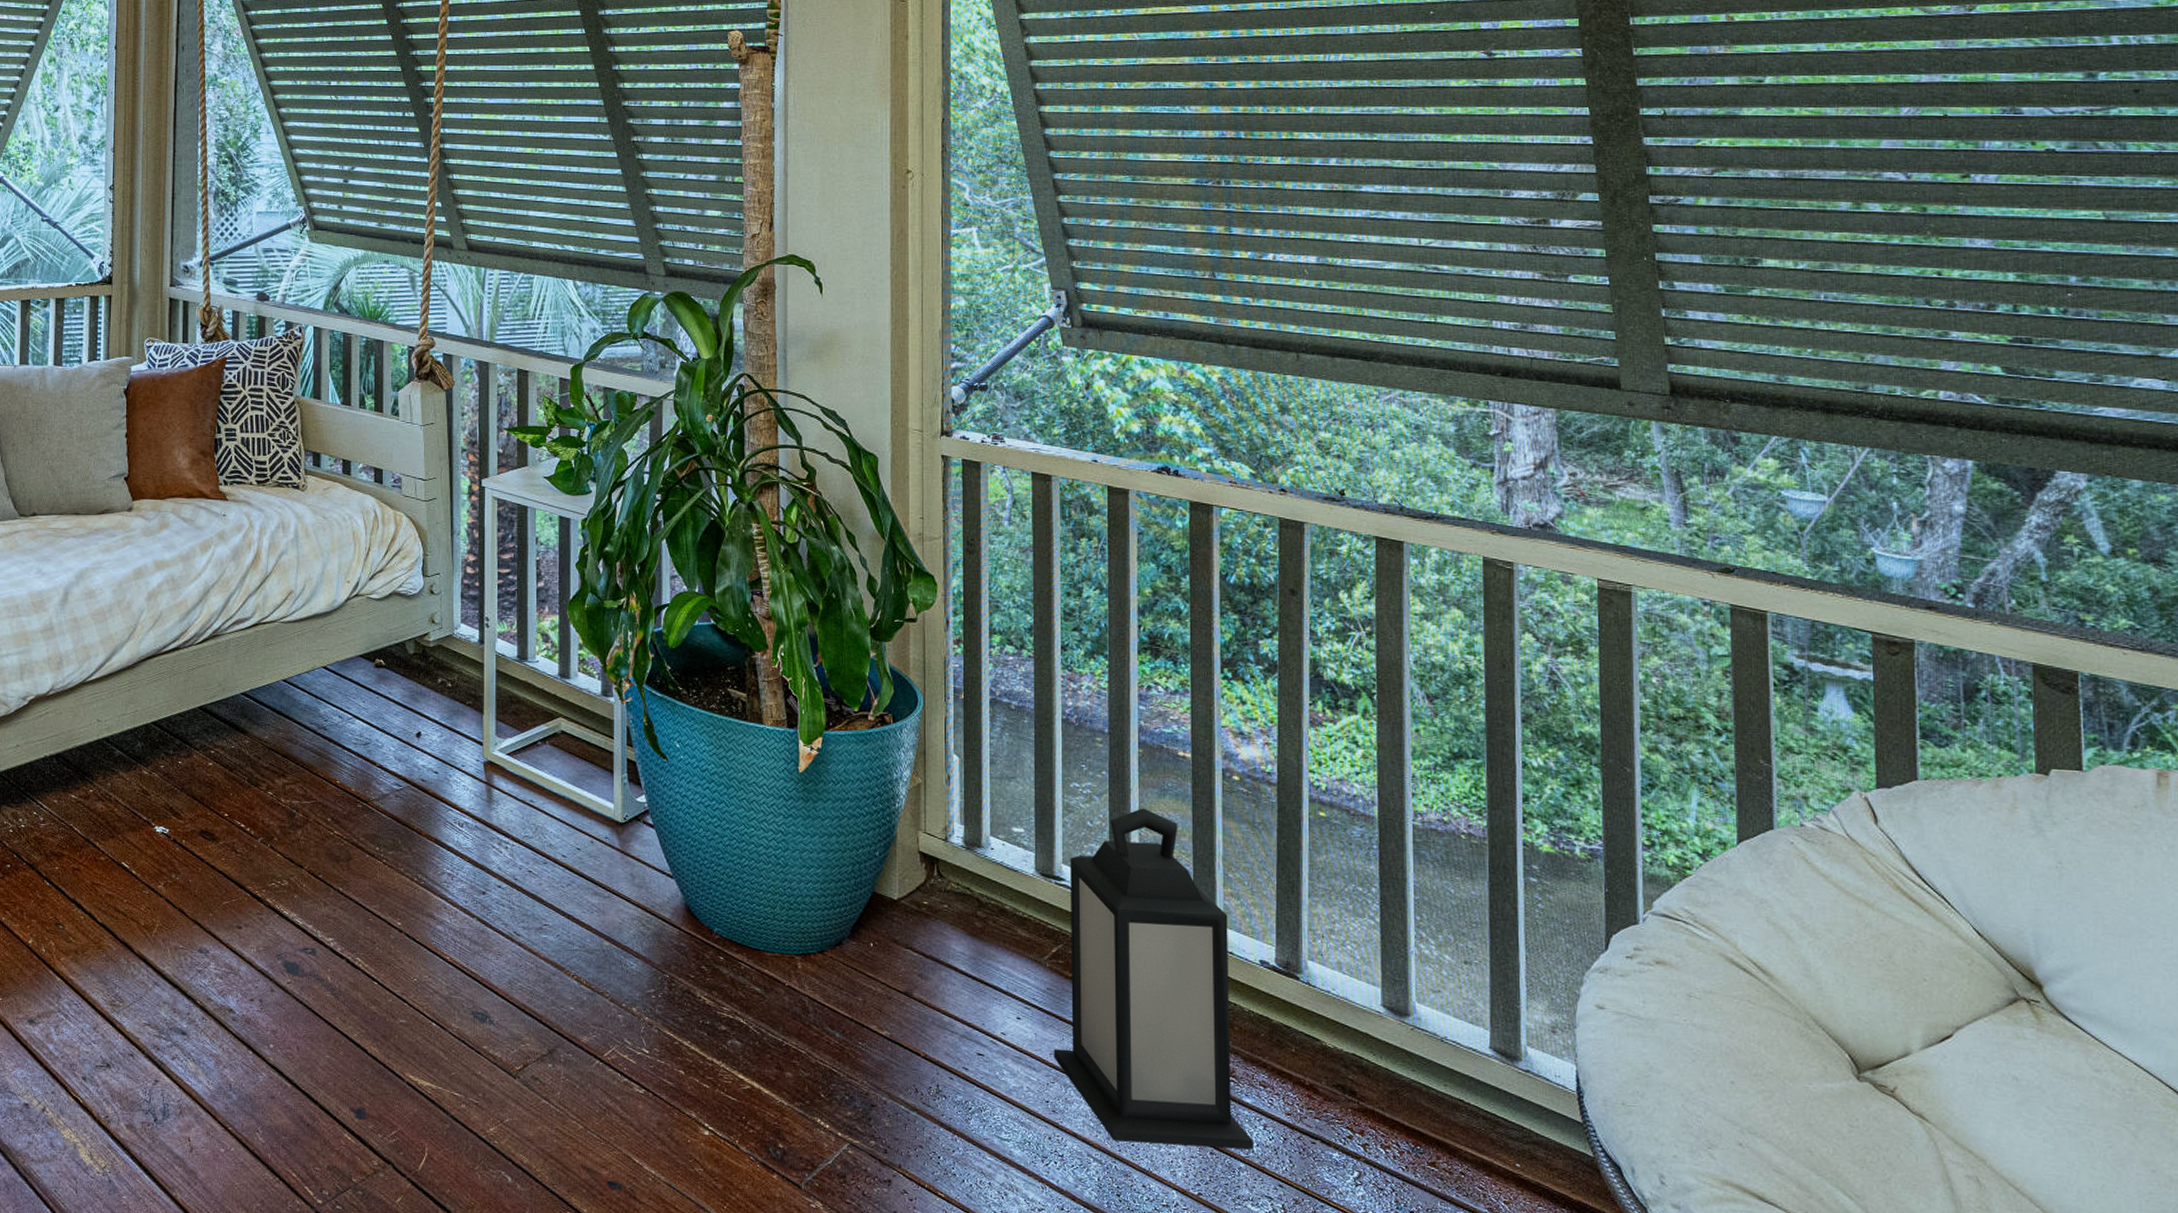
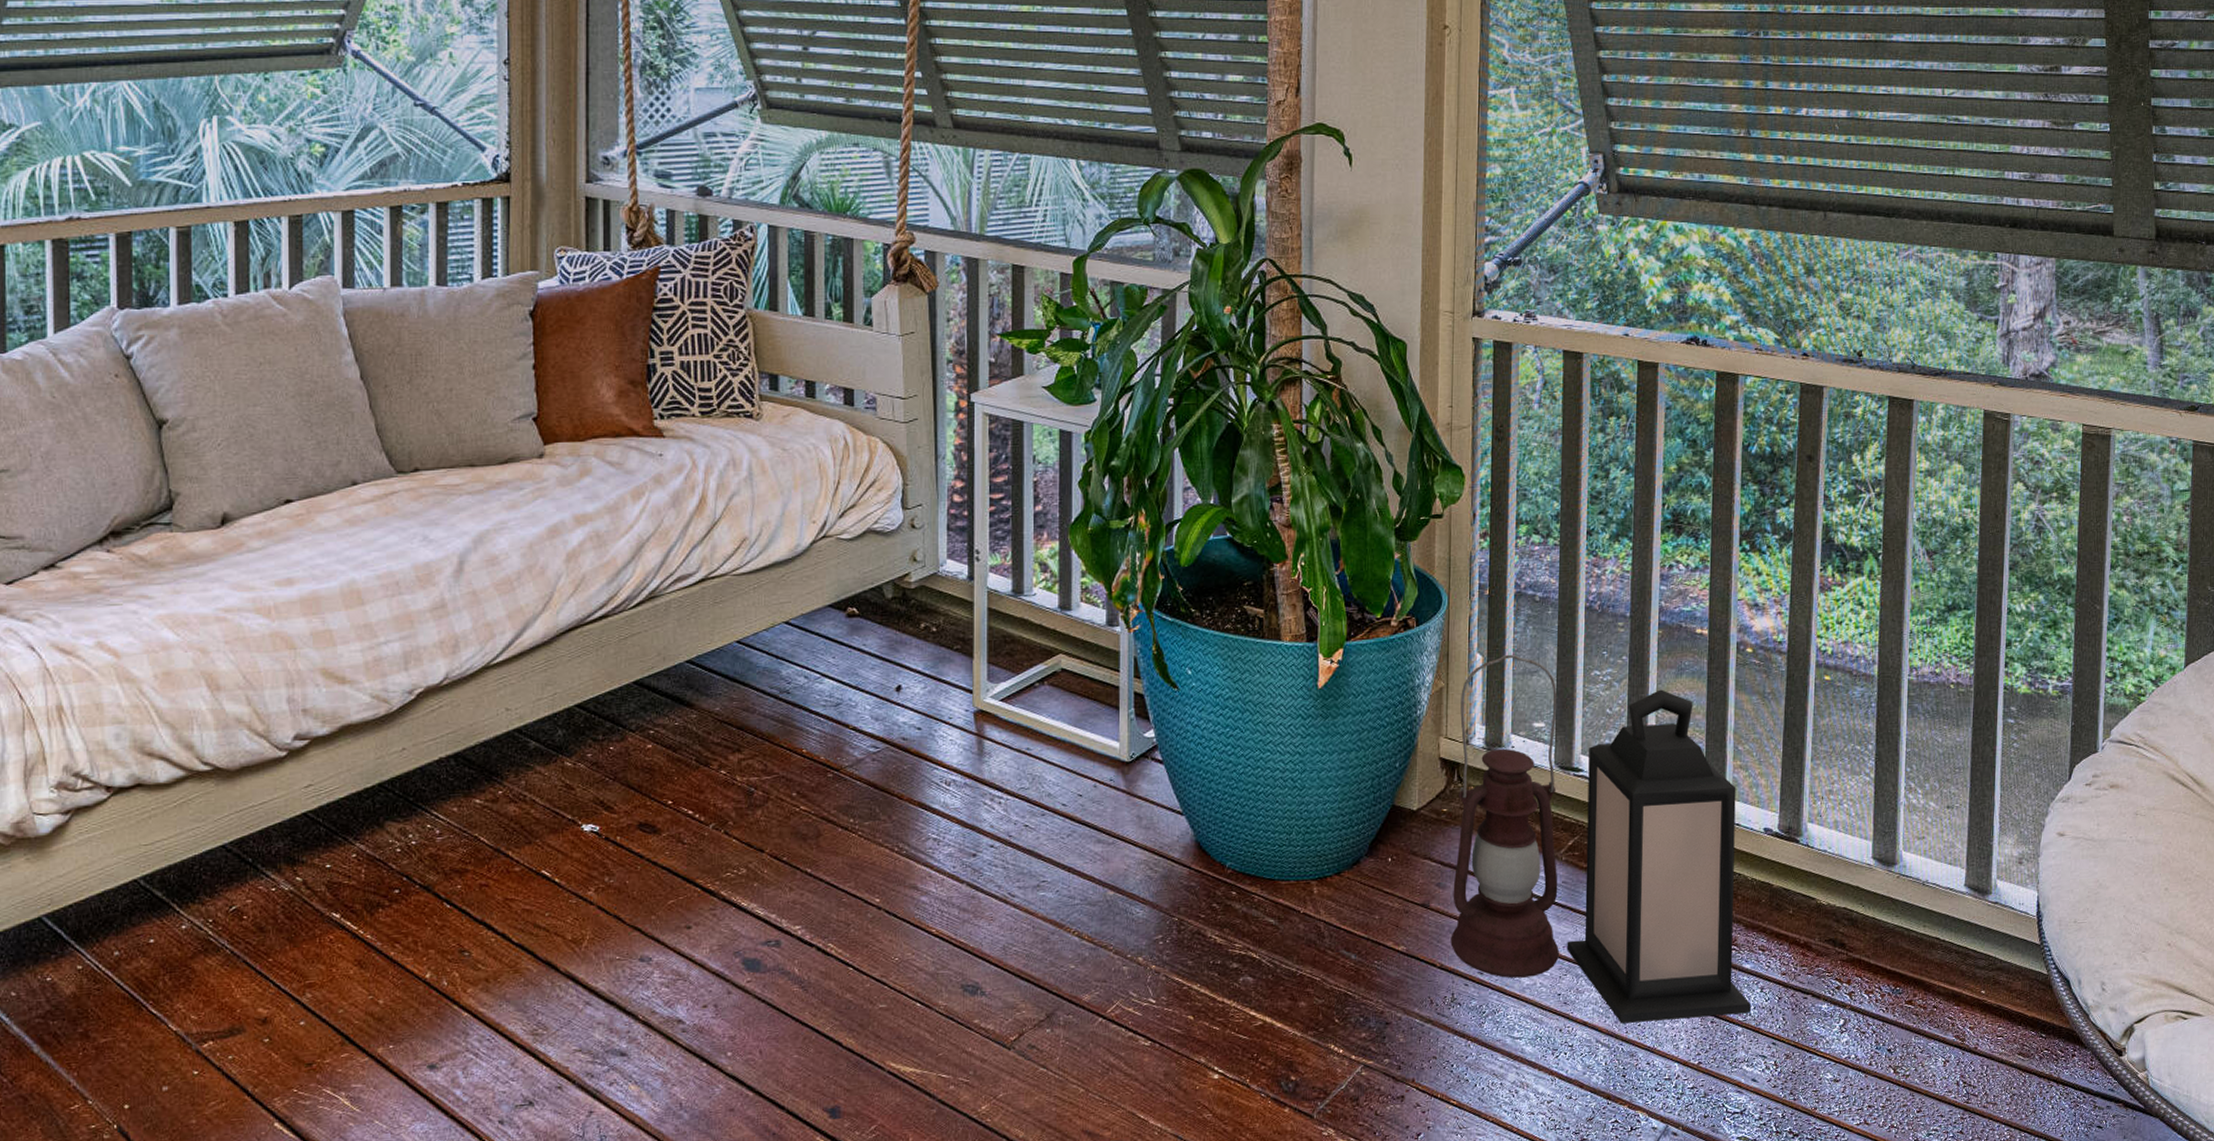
lantern: none [934,758,1046,1080] -> present [1450,654,1559,978]

